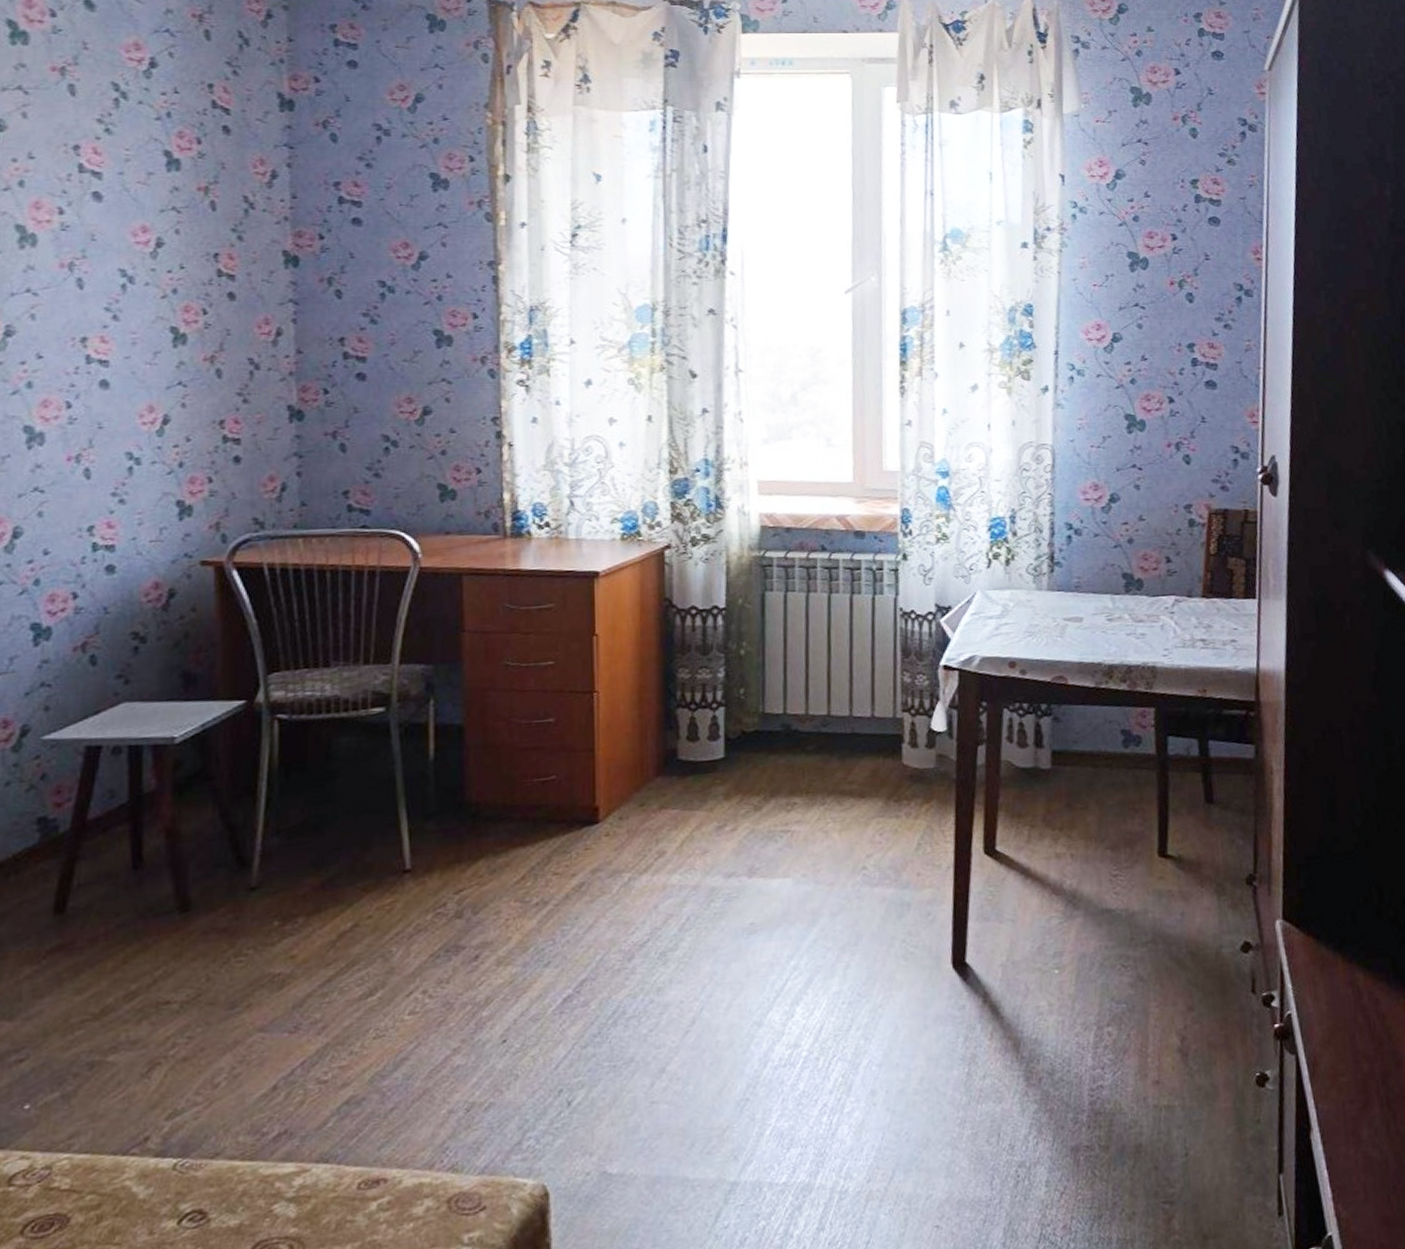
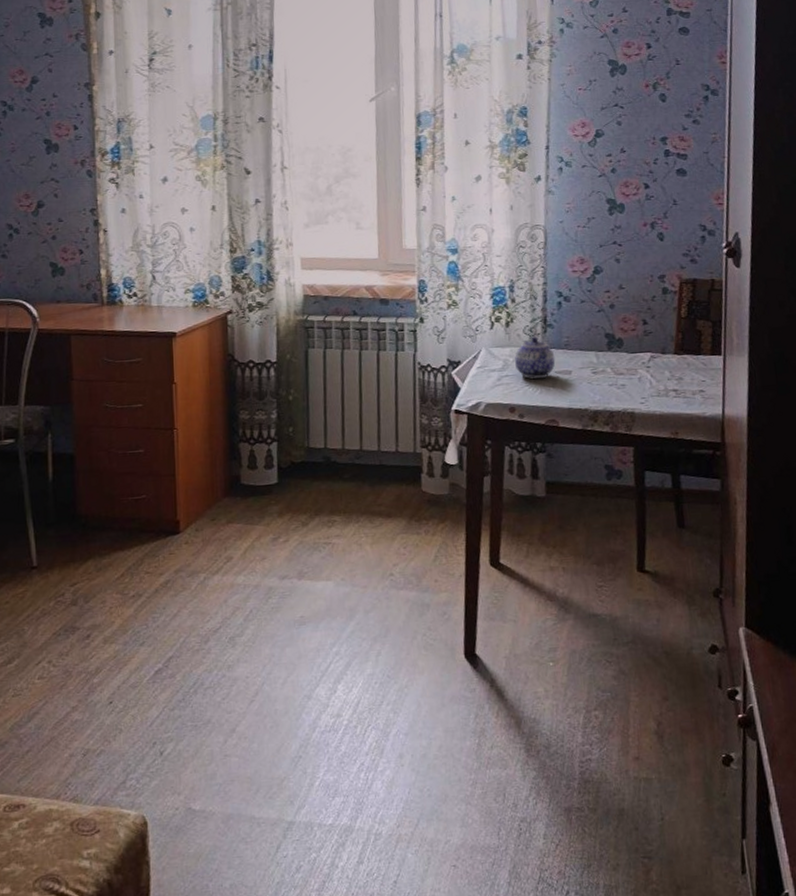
teapot: none [1016,576,1064,627] -> present [515,336,556,379]

